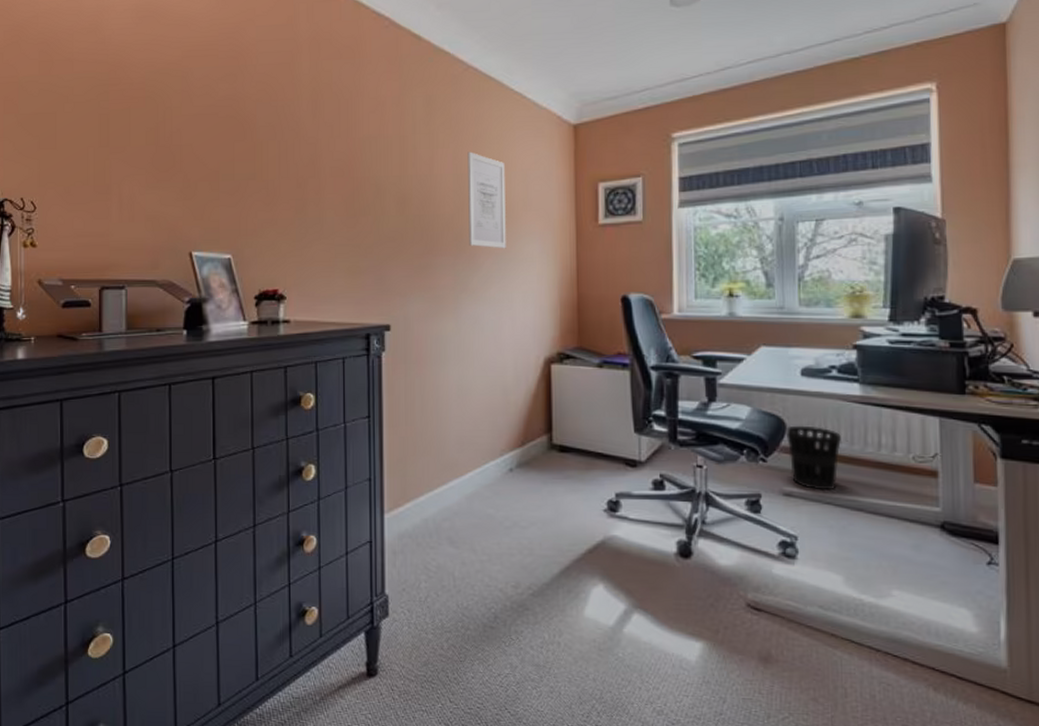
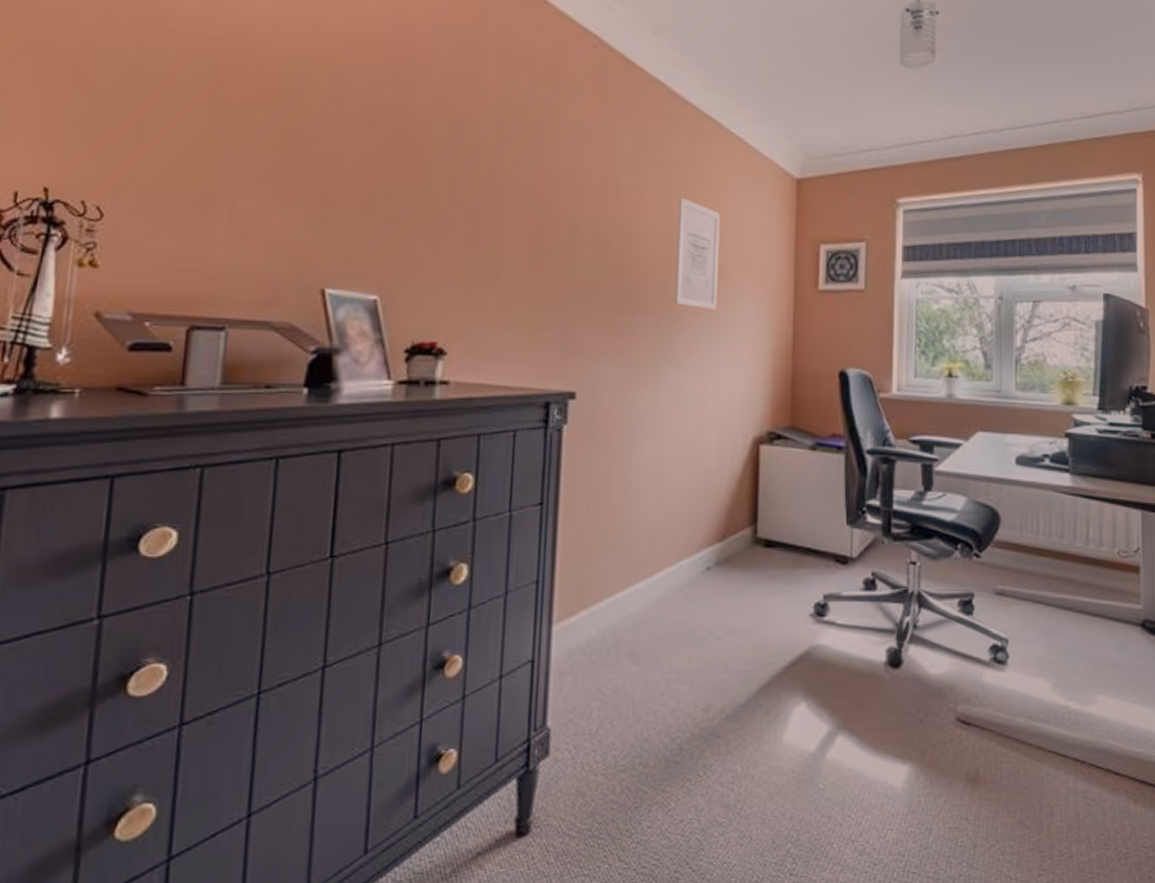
wastebasket: present [786,425,841,491] -> none [1000,517,1052,588]

